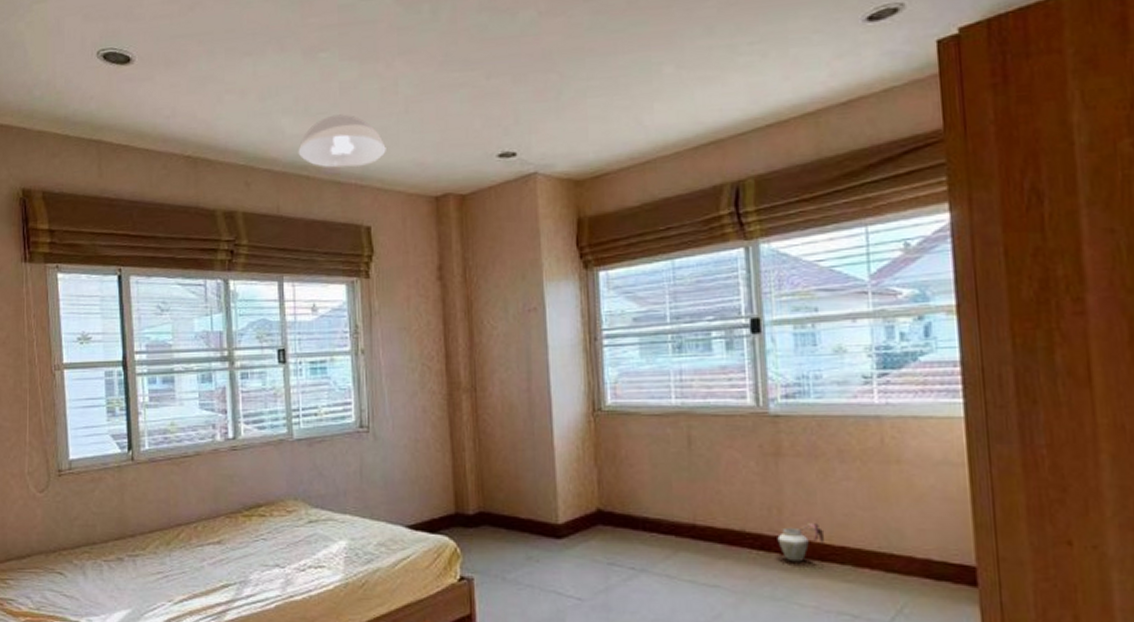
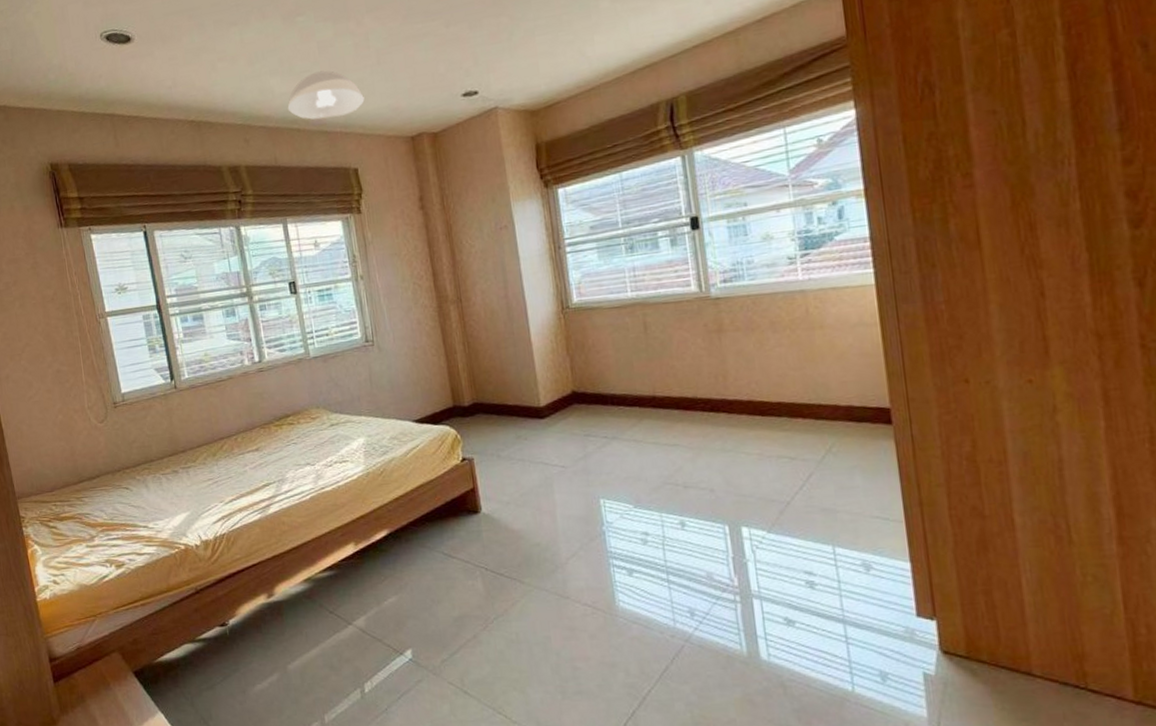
vase: present [777,522,825,562] -> none [724,384,763,419]

